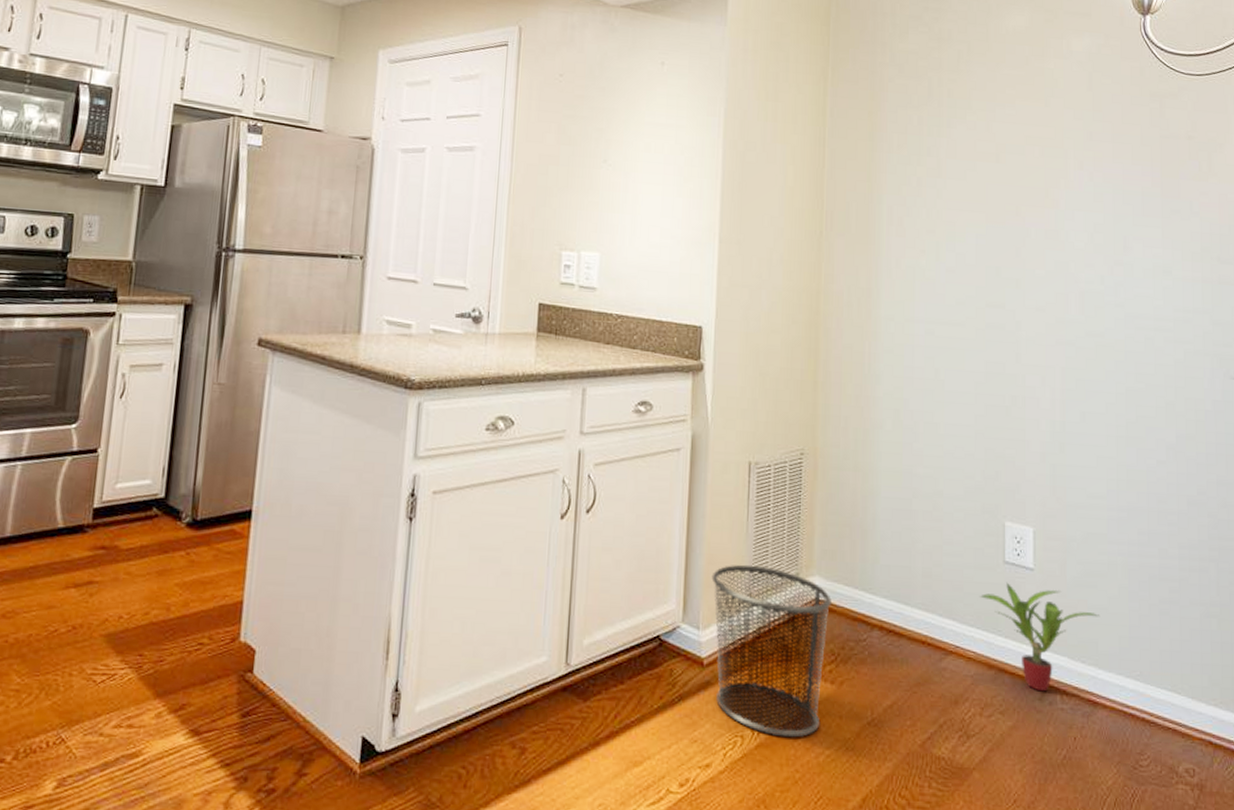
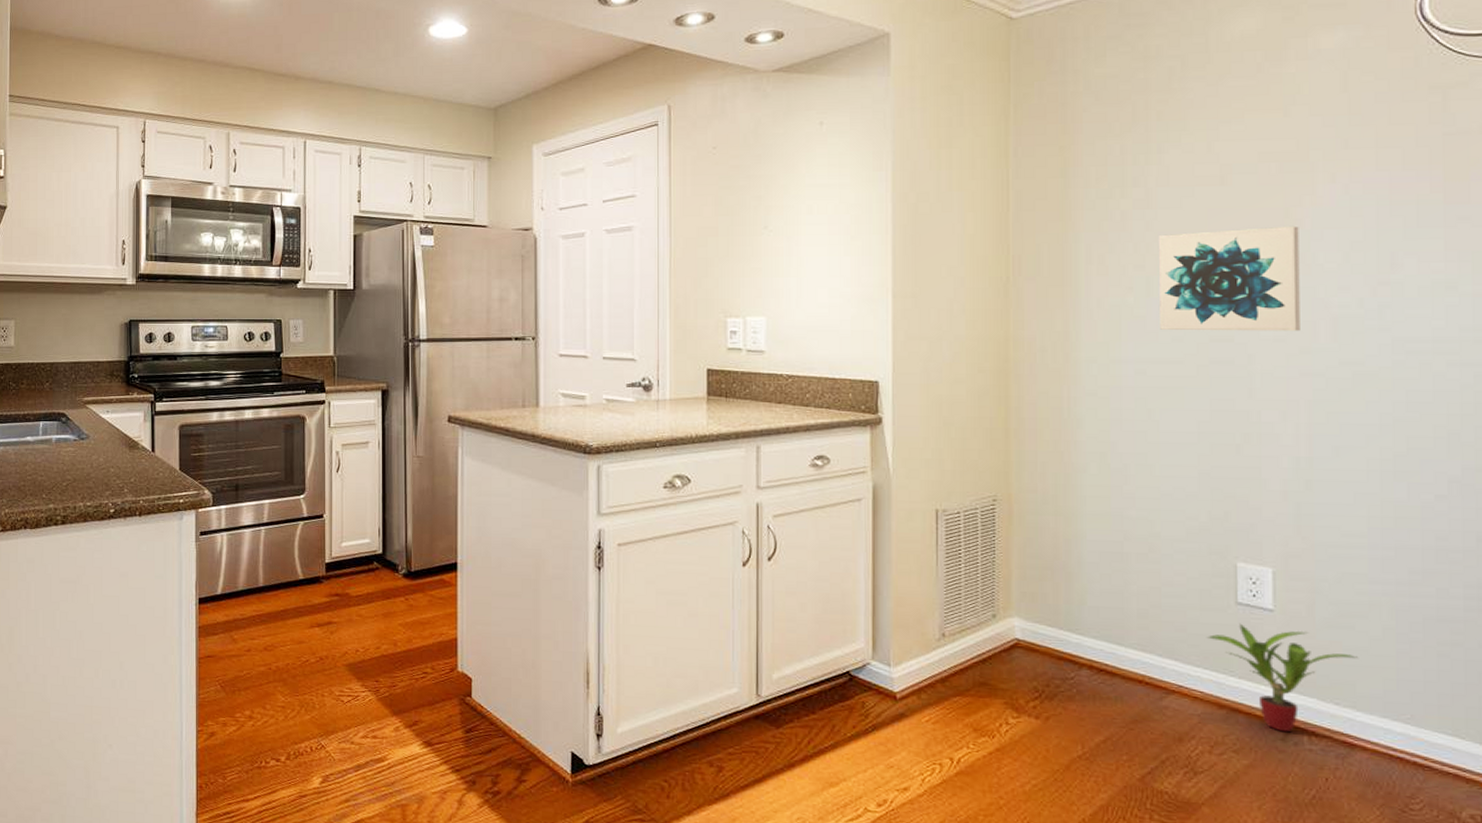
waste bin: present [711,564,832,738] -> none [901,606,1033,768]
wall art: none [947,203,1056,303] -> present [1159,226,1300,332]

